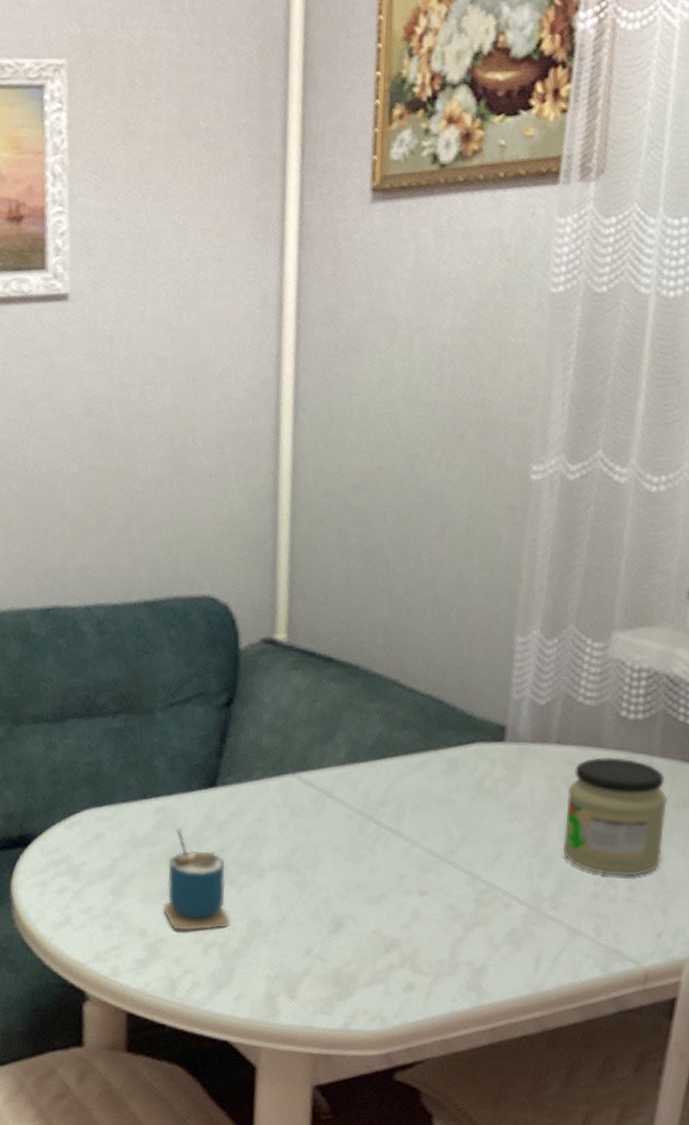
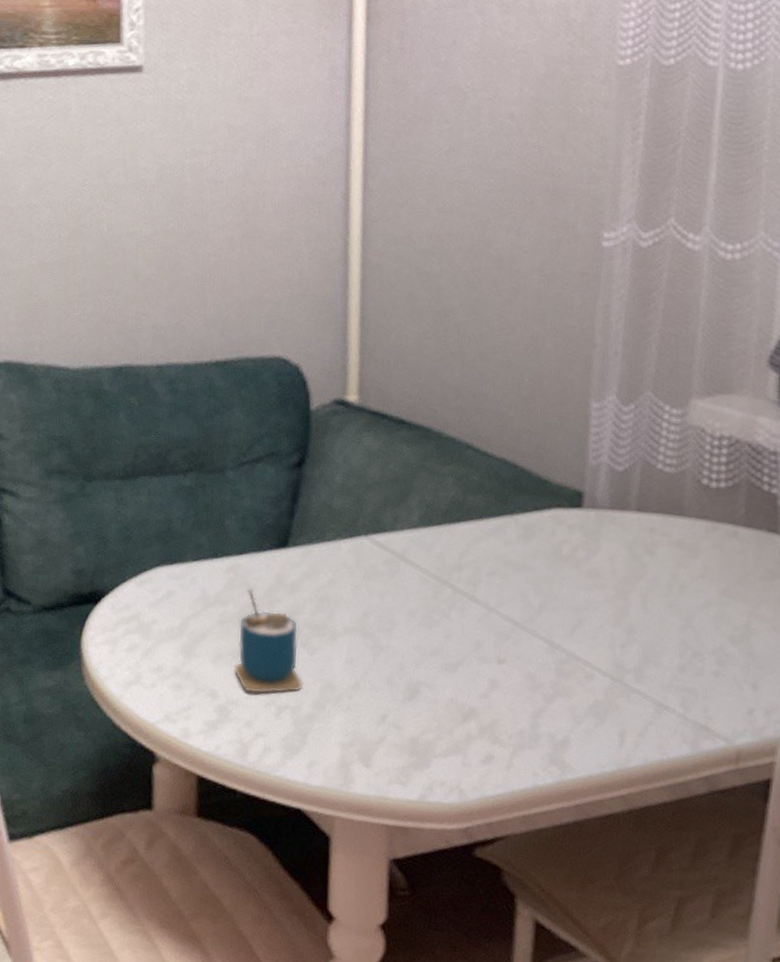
jar: present [562,757,669,877] -> none [645,525,755,650]

